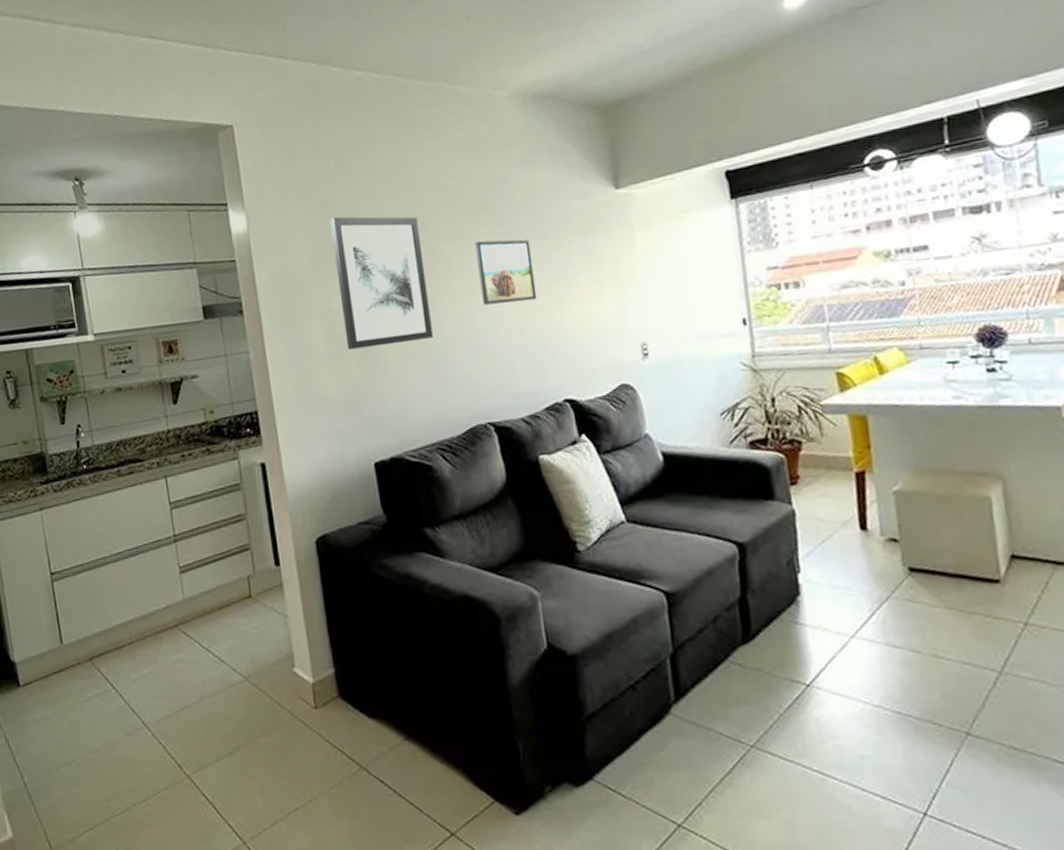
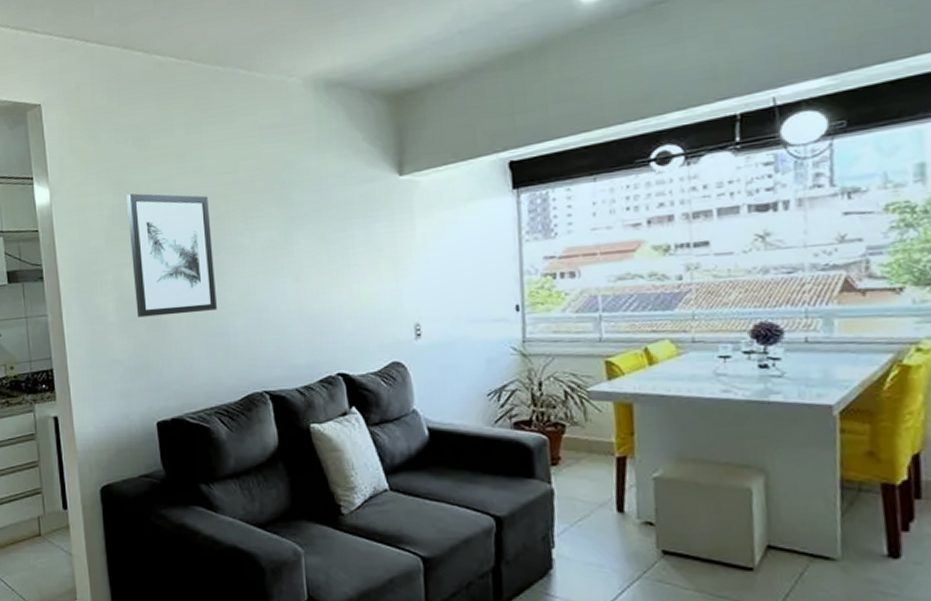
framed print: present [475,239,537,305] -> none [261,220,317,282]

